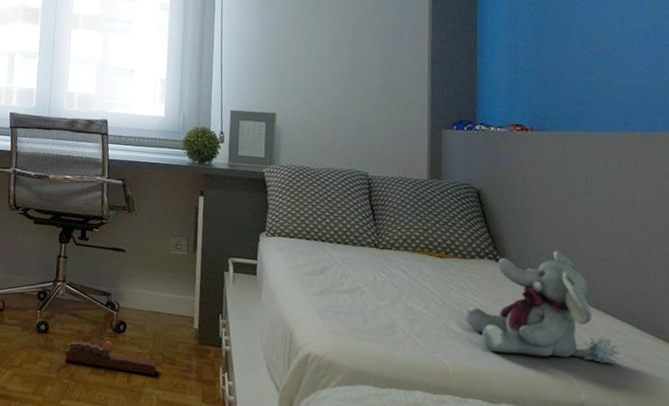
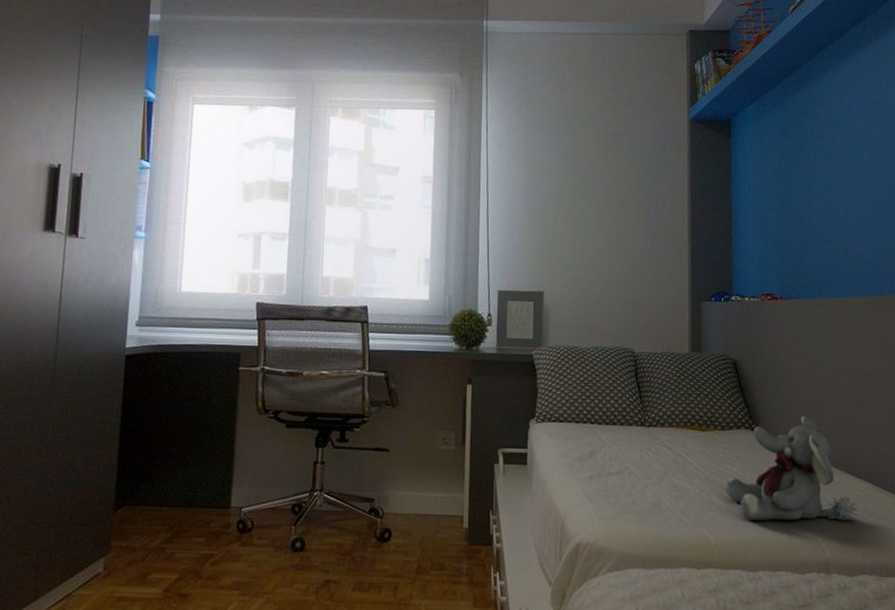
caterpillar toy: present [65,339,156,376] -> none [324,550,425,584]

